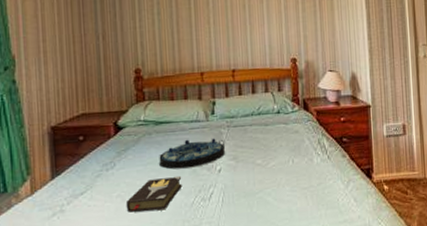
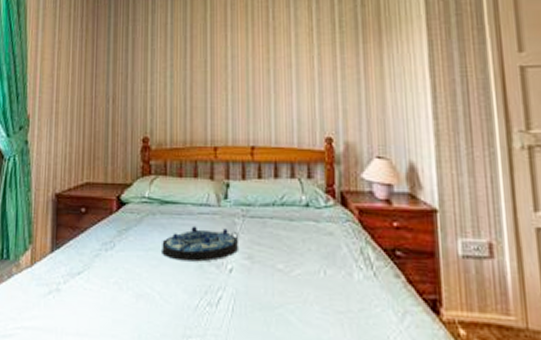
hardback book: present [125,175,183,213] -> none [122,269,186,309]

